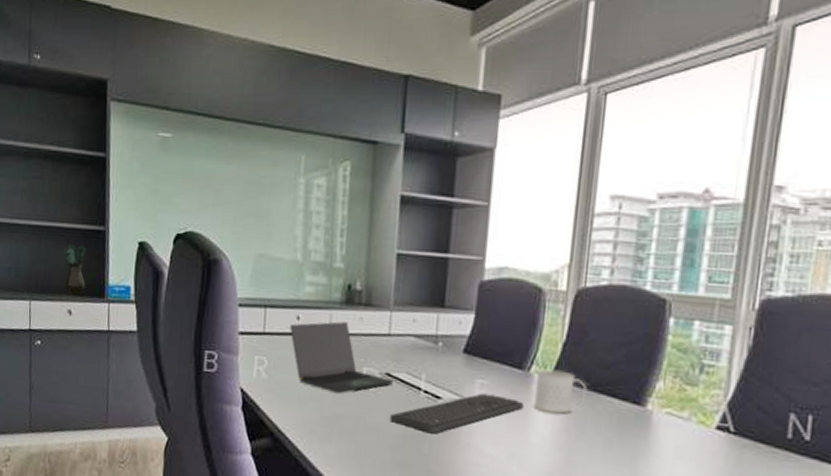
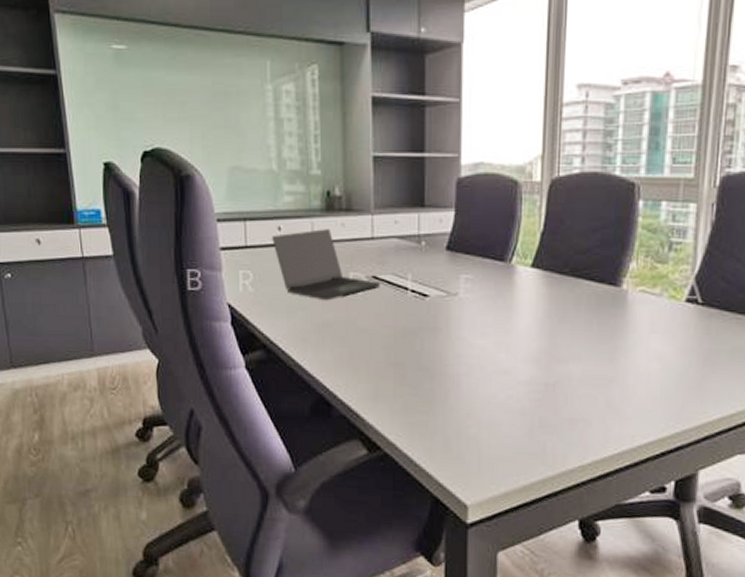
vase: present [62,242,87,296] -> none [21,168,52,224]
computer keyboard: present [390,393,525,434] -> none [380,288,508,331]
mug: present [534,369,587,415] -> none [517,259,566,302]

